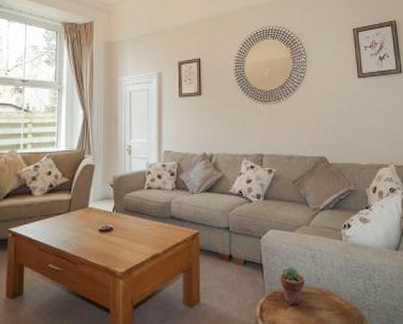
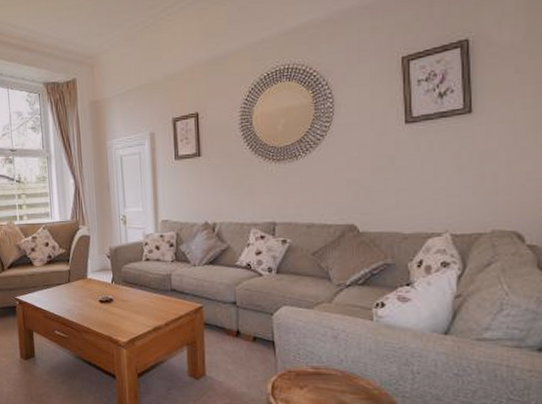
potted succulent: present [280,267,305,306] -> none [295,346,325,386]

